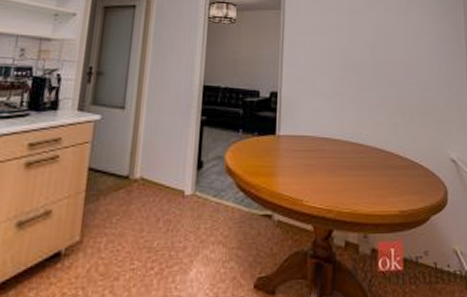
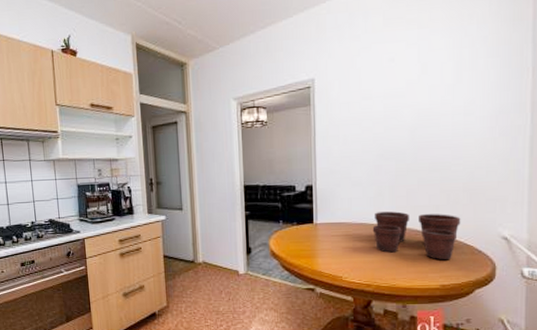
flower pot: none [335,126,416,183] -> present [372,211,461,261]

